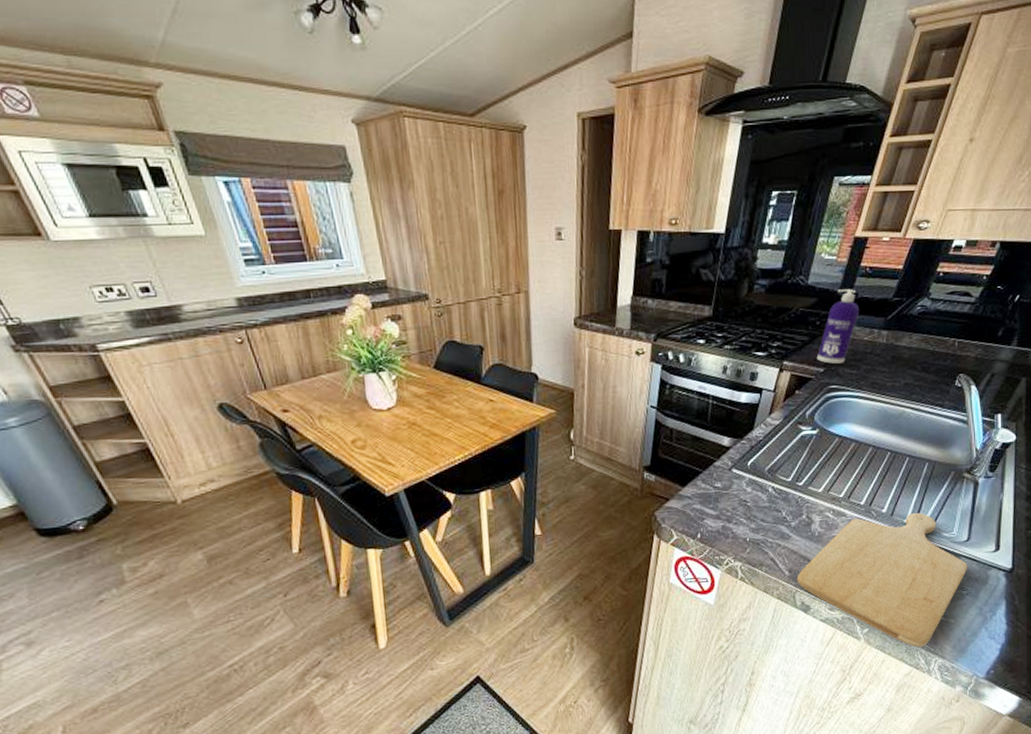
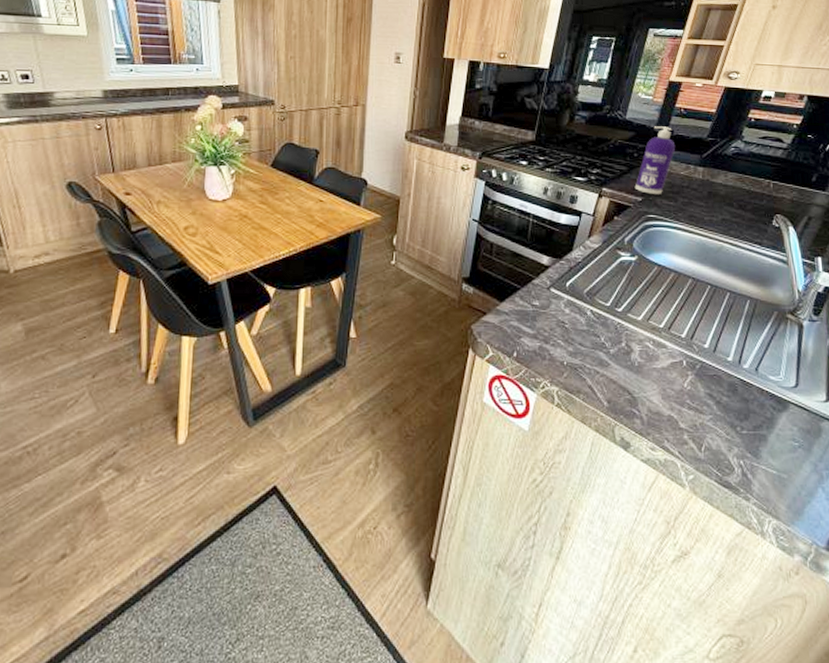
chopping board: present [796,512,968,648] -> none [615,350,799,504]

